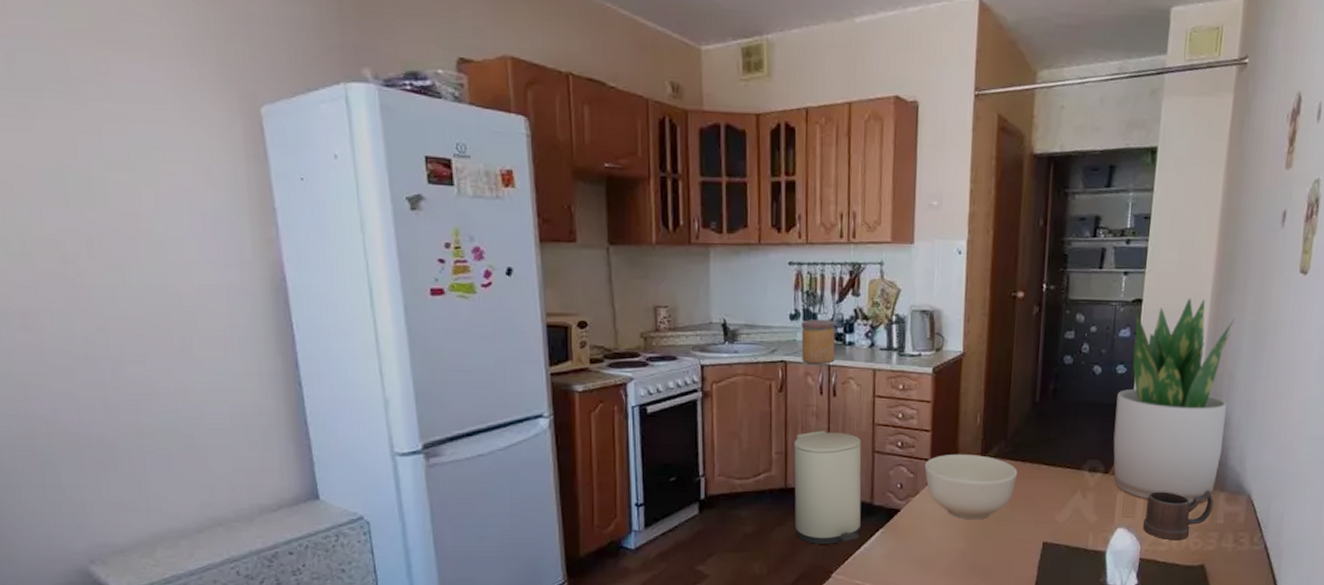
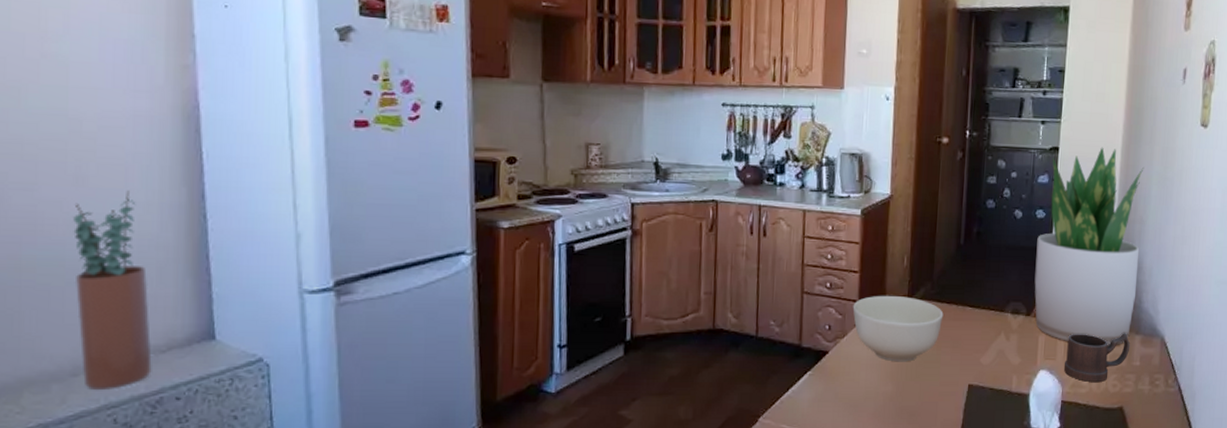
vase: none [183,361,266,545] -> present [73,190,152,390]
pedal bin: present [794,430,862,544] -> none [722,270,791,387]
jar: present [801,319,835,364] -> none [732,160,766,204]

